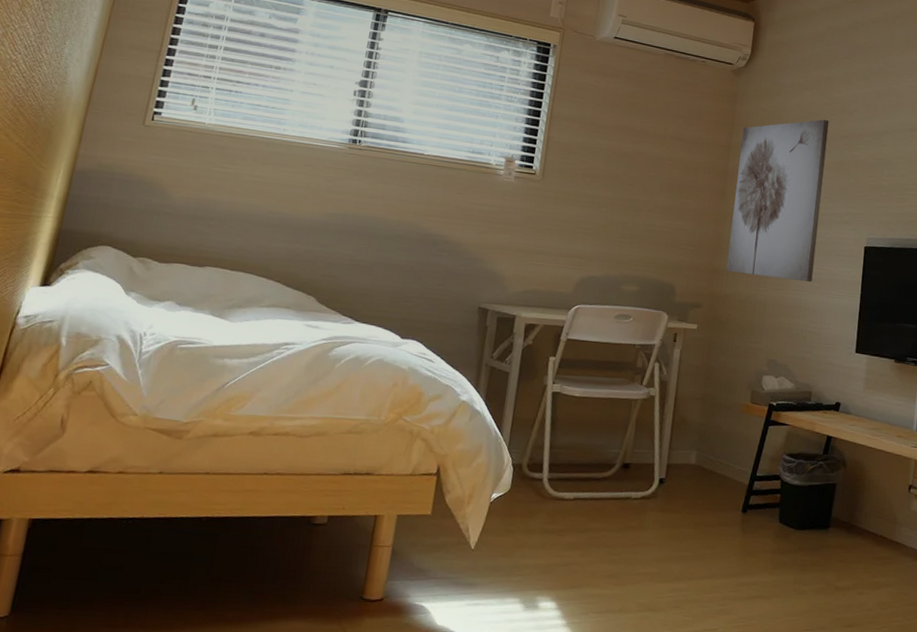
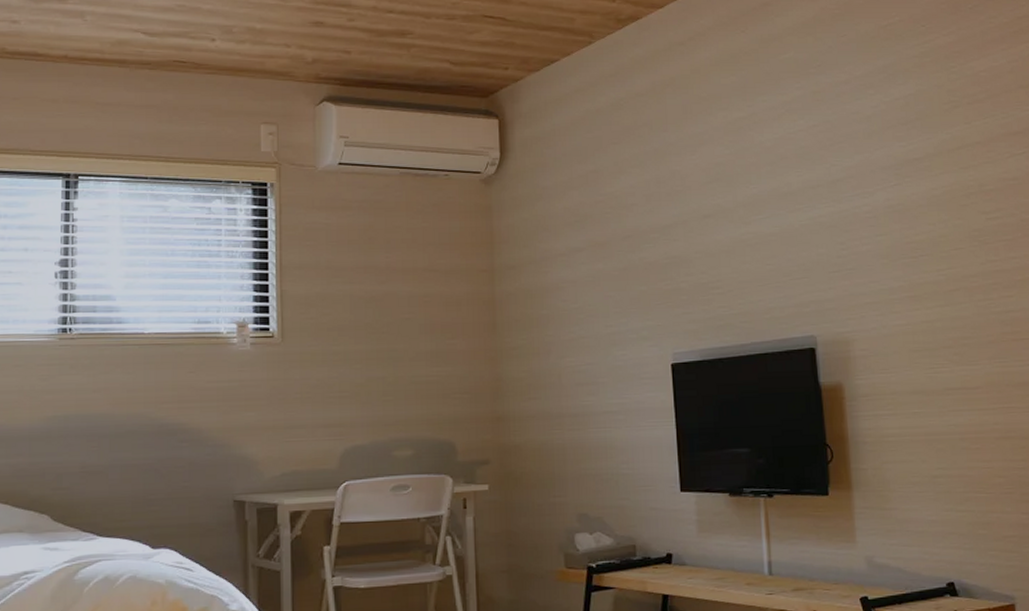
wall art: present [726,119,830,283] -> none [505,221,615,417]

